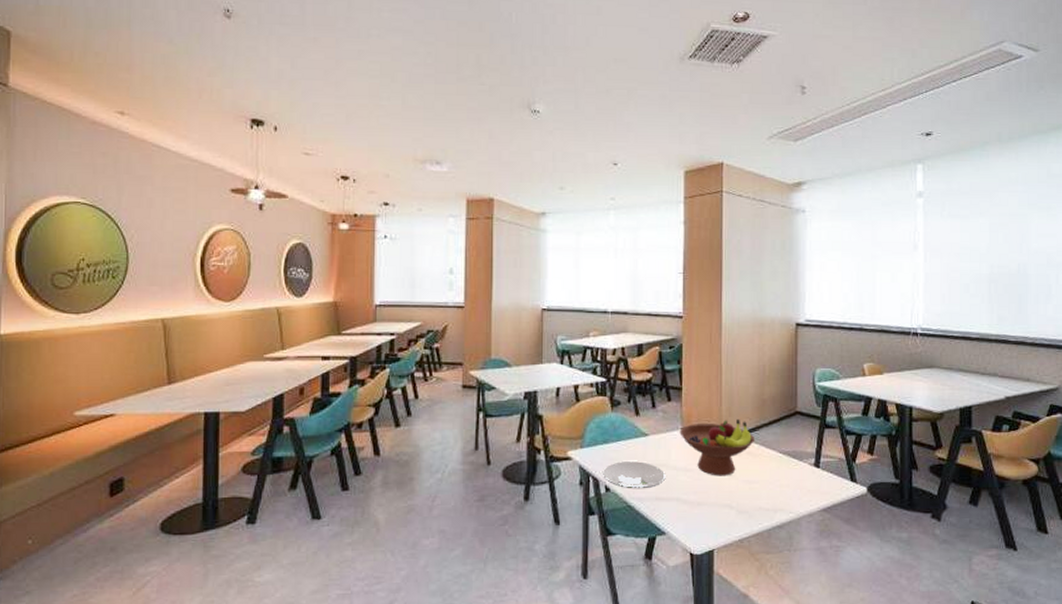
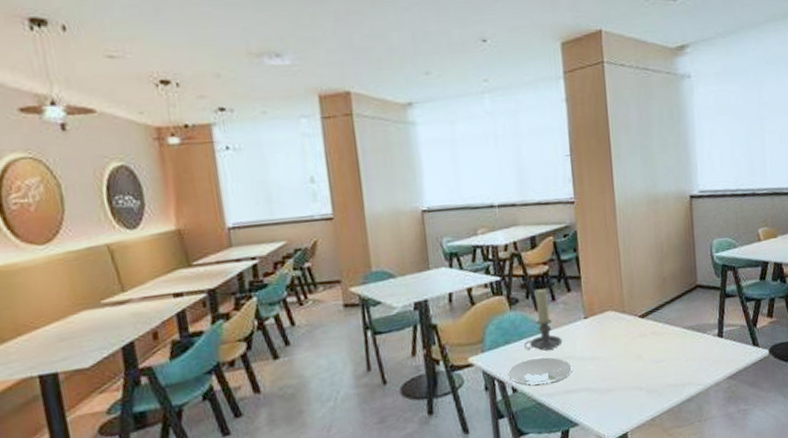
candle holder: none [622,395,658,455] -> present [524,288,563,351]
fruit bowl: present [679,418,755,476] -> none [582,300,659,361]

